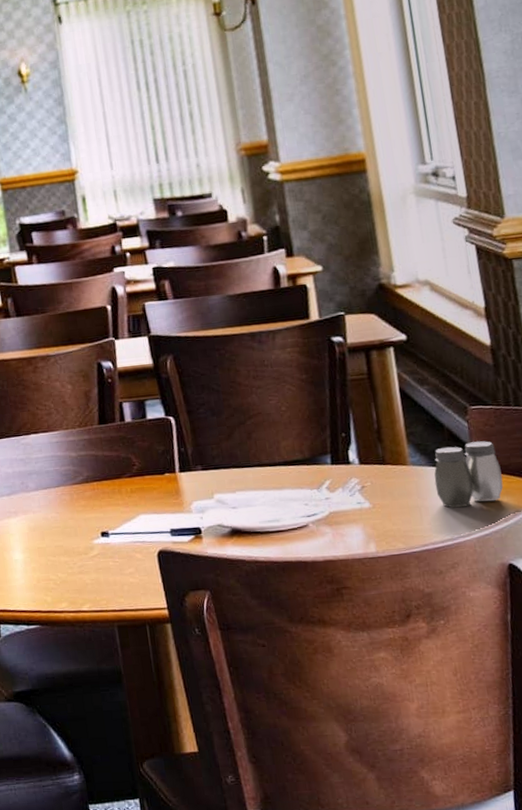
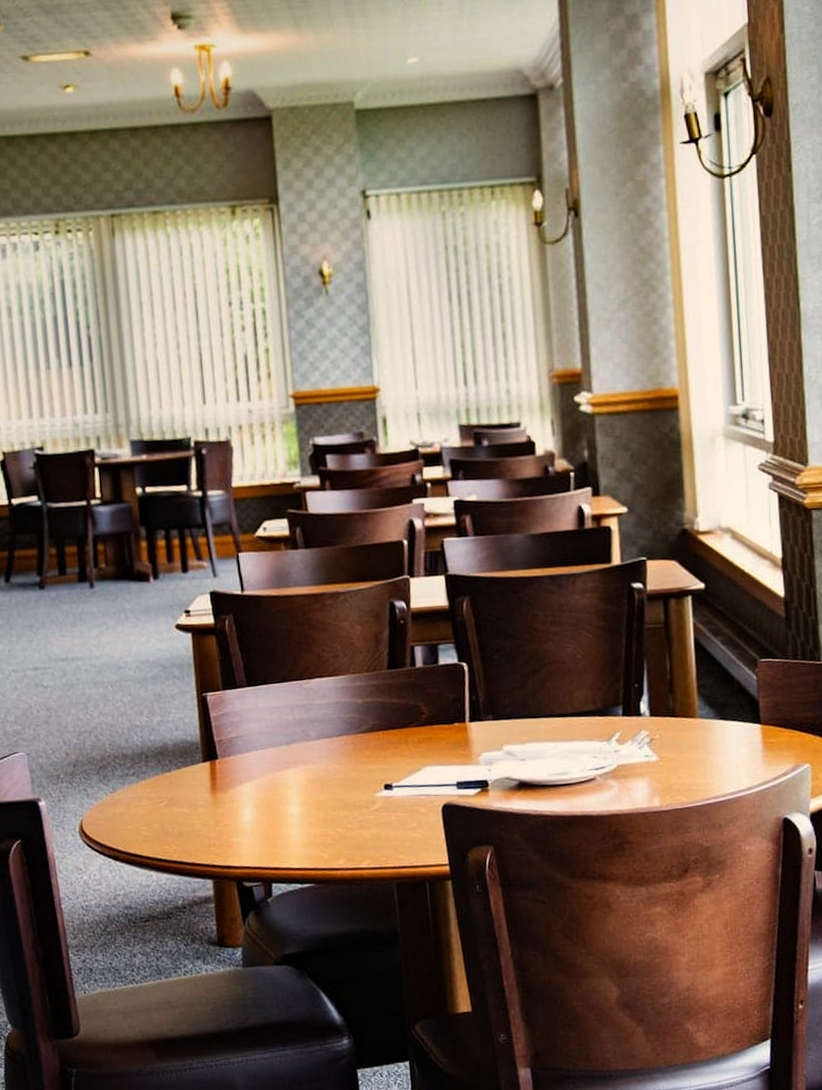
salt and pepper shaker: present [434,441,504,508] -> none [721,694,785,762]

